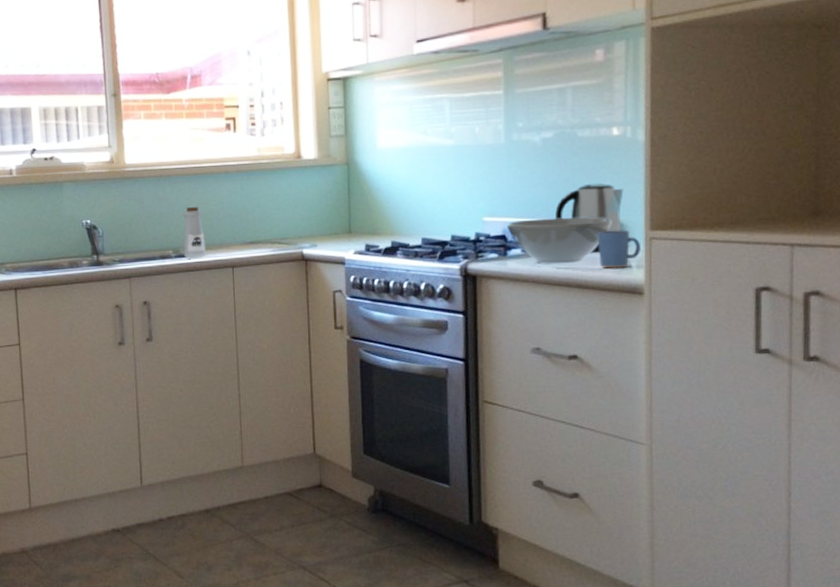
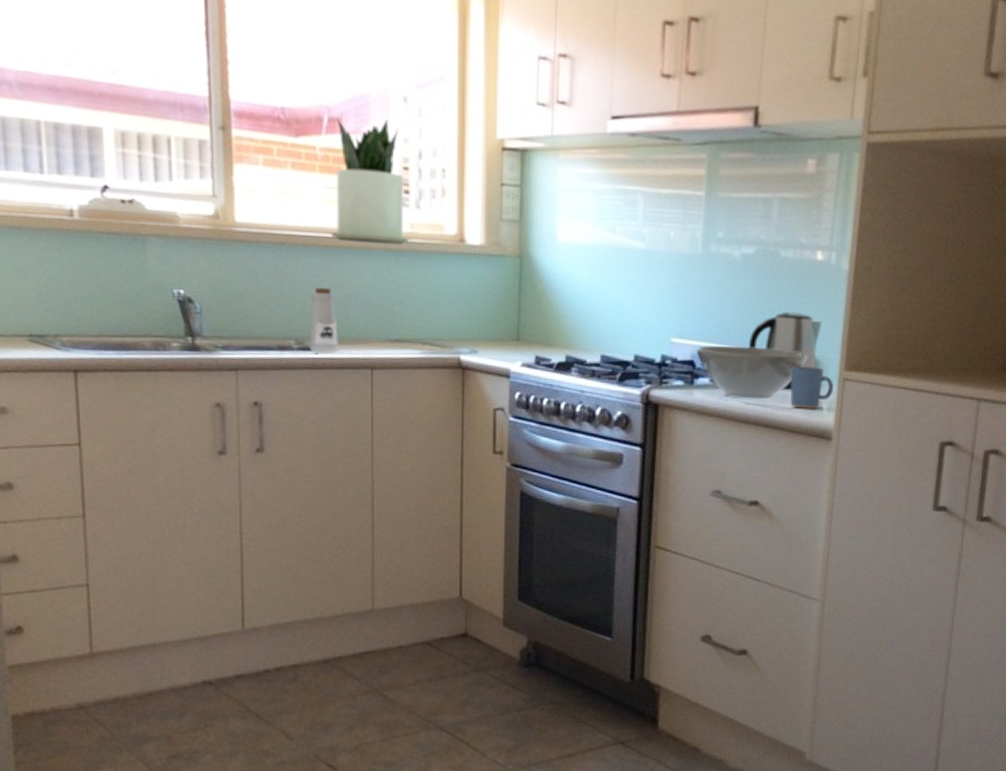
planter: none [196,70,258,169] -> present [330,119,410,246]

